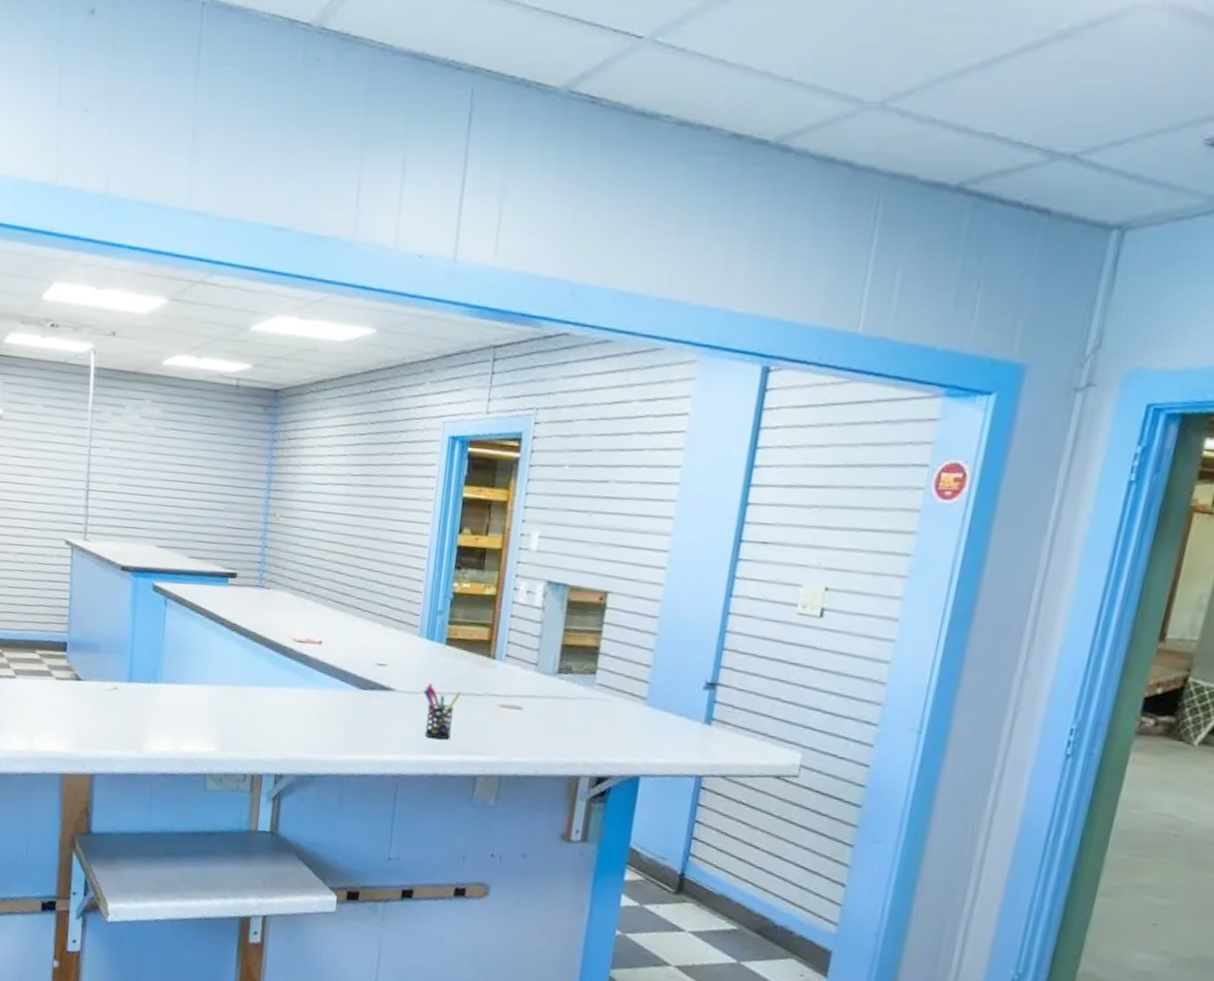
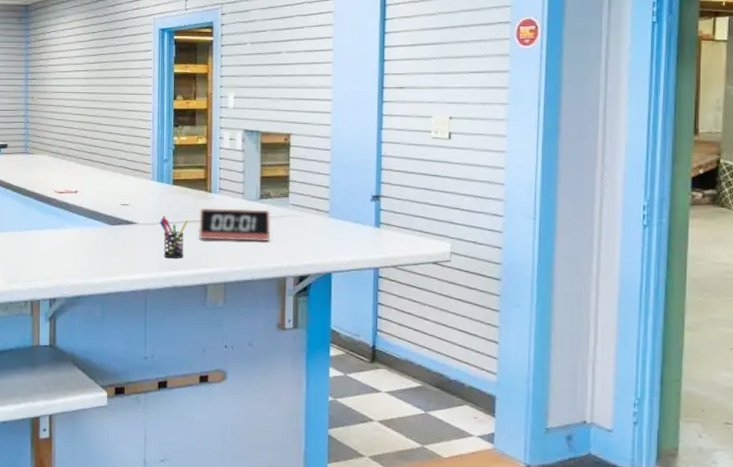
alarm clock: none [472,679,569,729] -> present [198,208,271,242]

